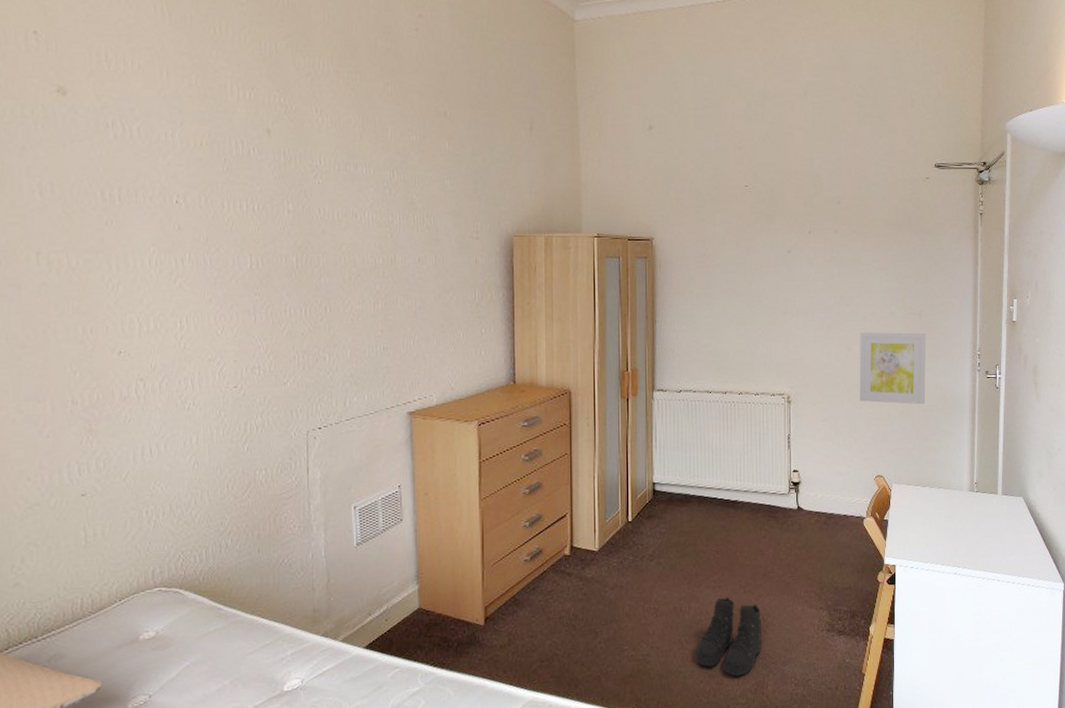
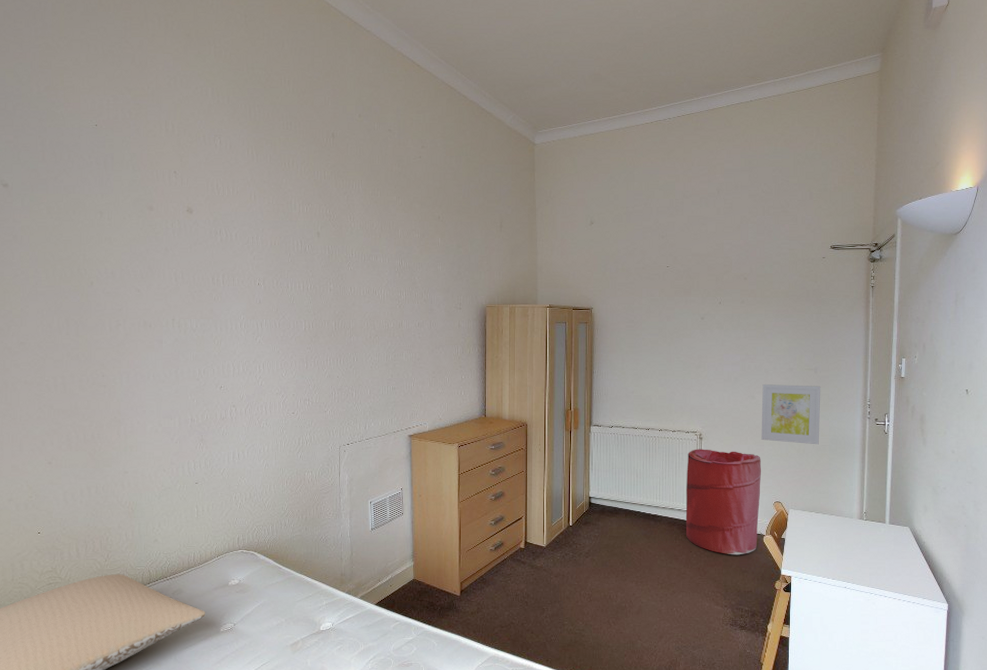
boots: present [696,597,761,676] -> none [622,590,675,654]
laundry hamper: none [772,415,861,545] -> present [685,449,762,555]

